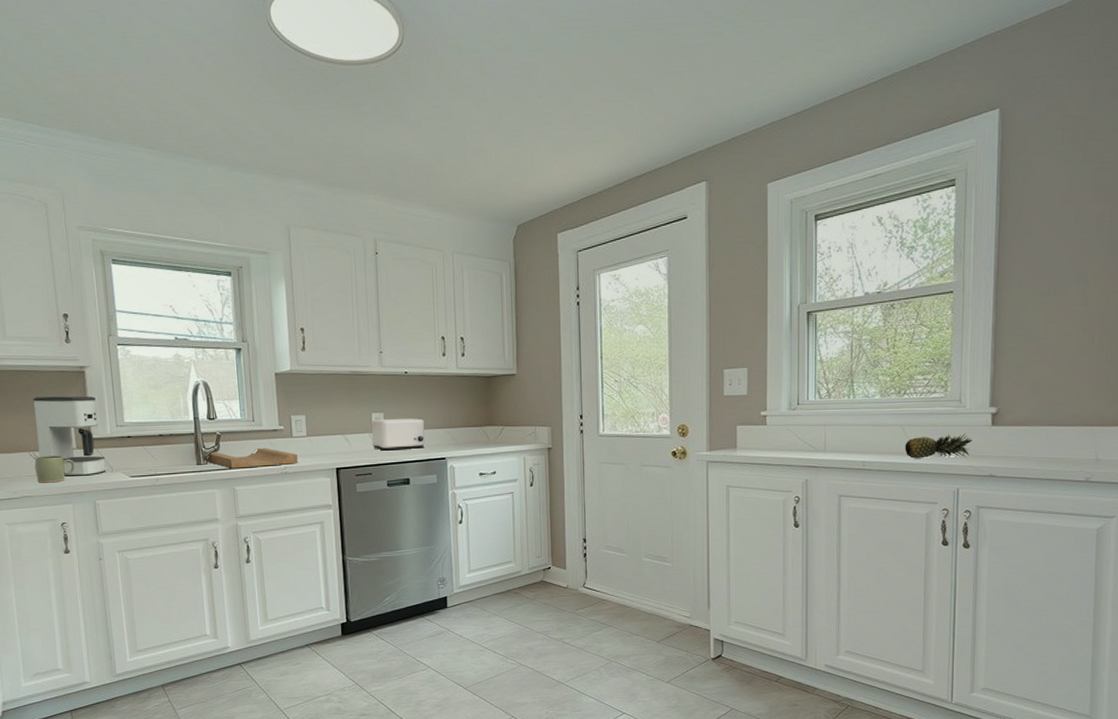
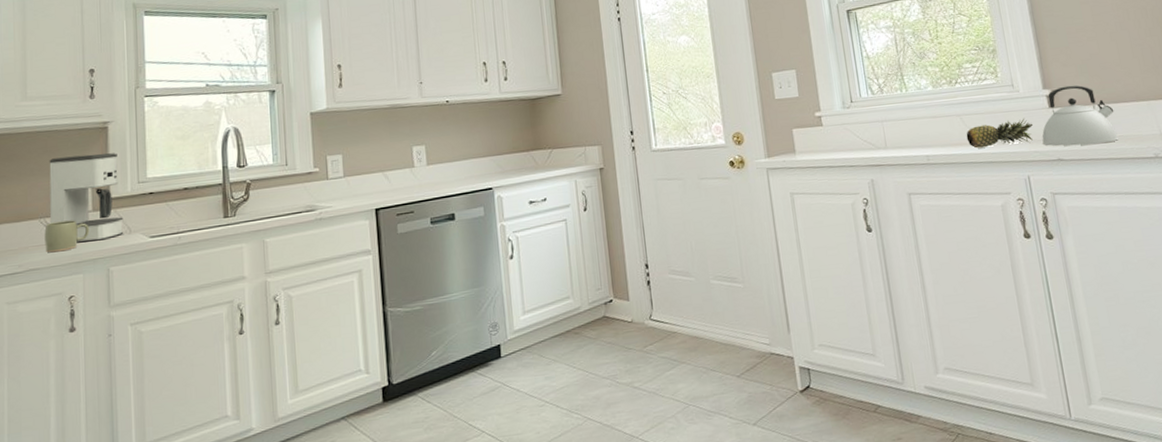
cutting board: present [203,447,298,469] -> none [231,192,334,219]
toaster: present [371,418,426,451] -> none [412,148,470,186]
kettle: none [978,405,1056,464] -> present [1041,85,1119,147]

